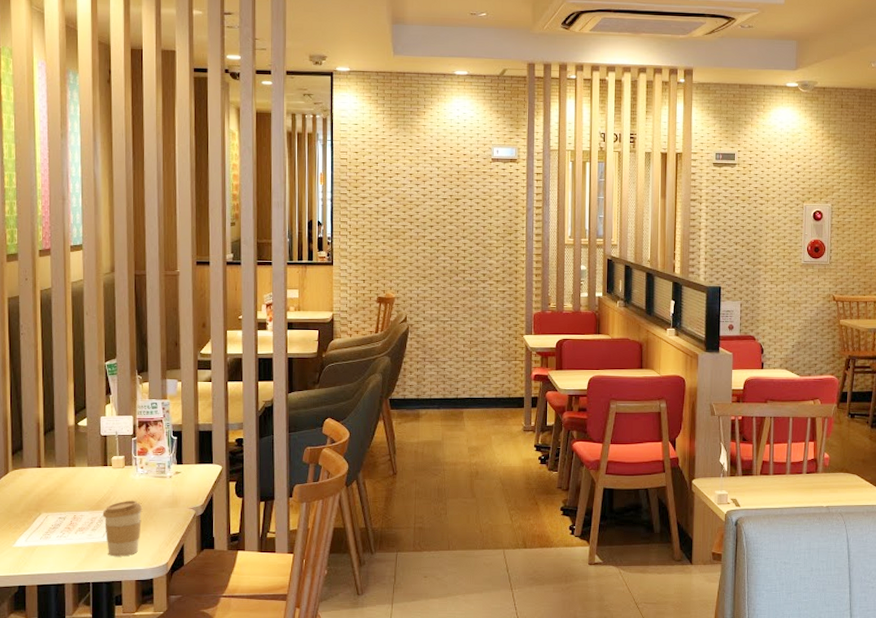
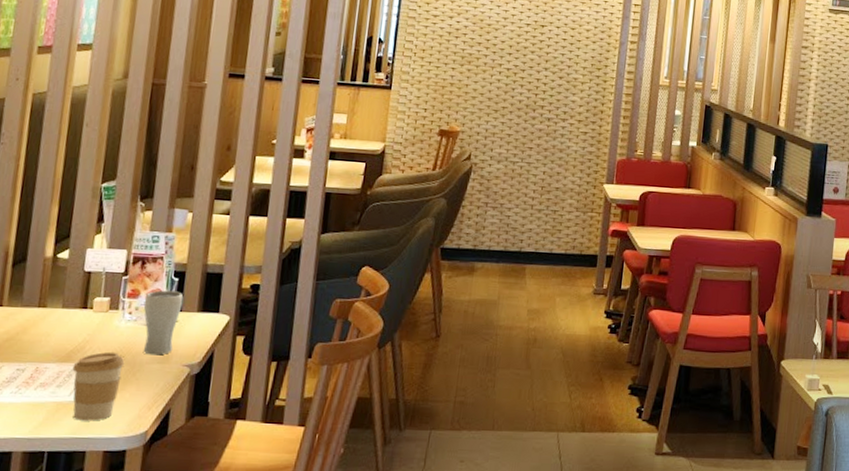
drinking glass: none [152,447,183,501] -> present [143,290,184,355]

